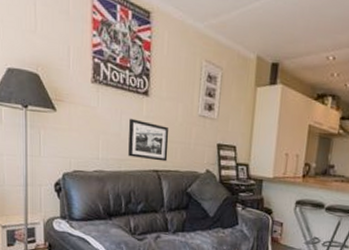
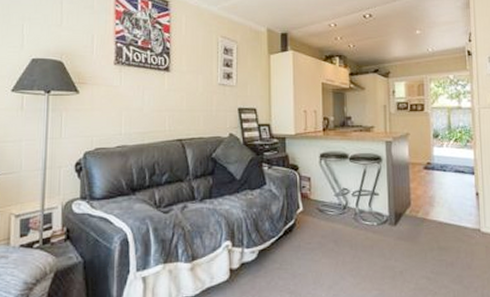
picture frame: present [128,118,169,162] -> none [151,93,191,130]

